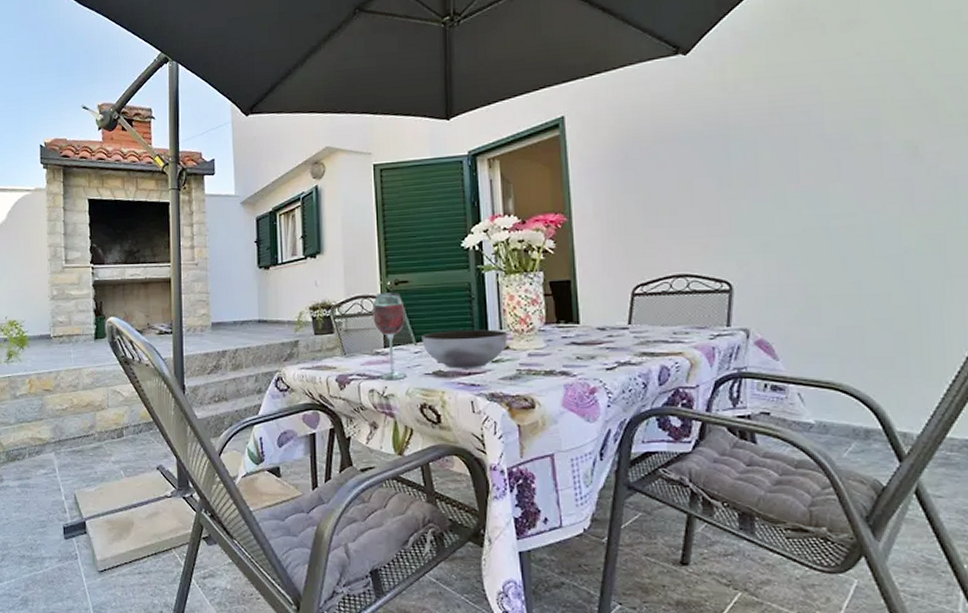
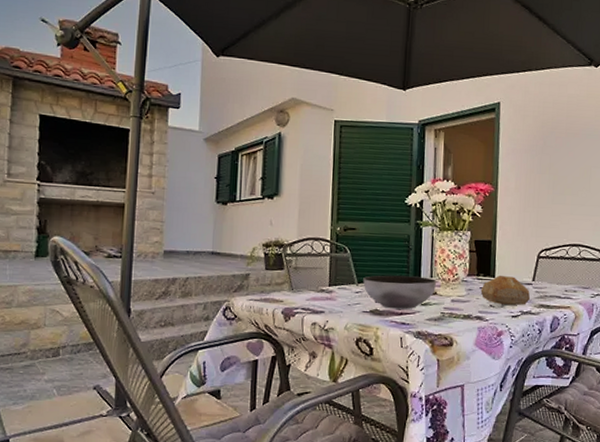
wineglass: present [373,292,406,379] -> none [321,237,351,315]
bread: none [563,321,627,355] -> present [480,276,530,305]

